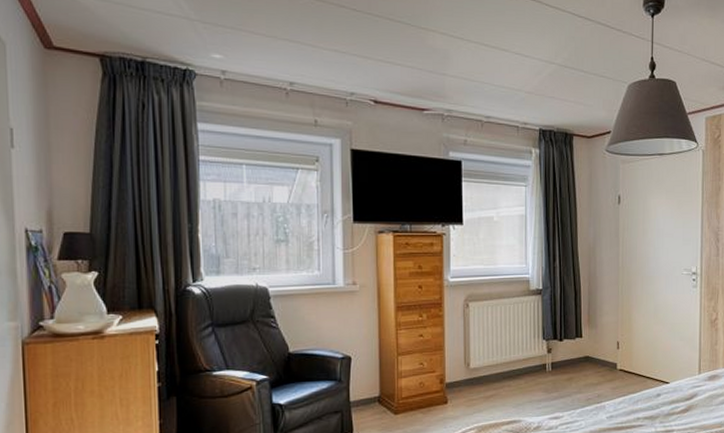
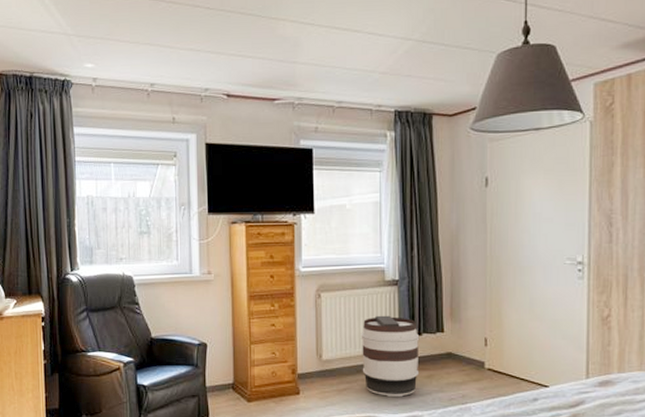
barrel: none [507,323,561,401] -> present [361,315,420,398]

